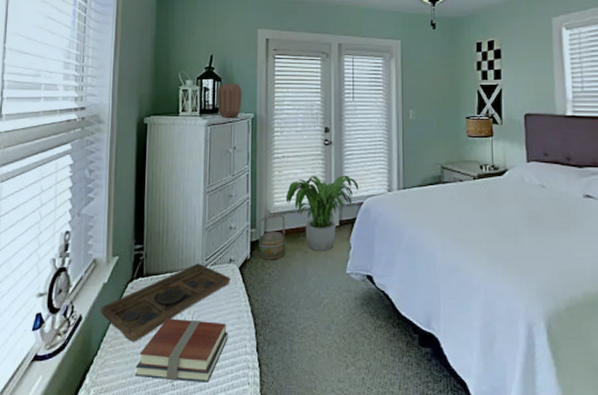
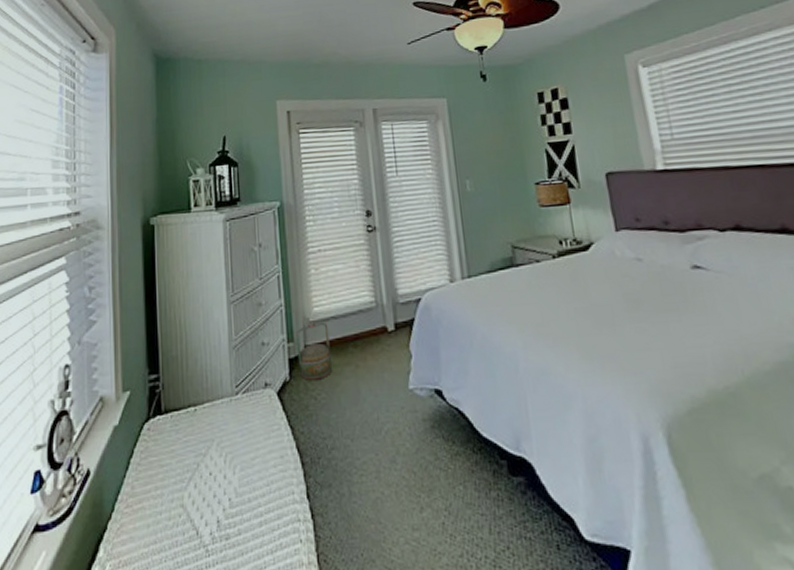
decorative tray: present [100,263,230,341] -> none [112,391,268,498]
books: present [135,318,228,383] -> none [159,464,271,544]
vase: present [217,83,243,118] -> none [234,167,265,210]
potted plant: present [286,175,359,251] -> none [326,266,415,364]

